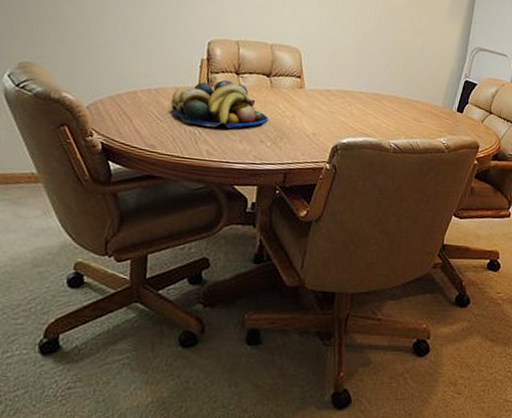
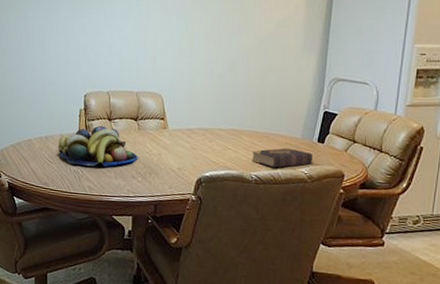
book: none [391,116,452,137] -> present [251,148,313,168]

